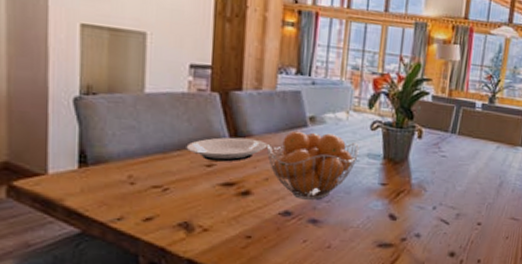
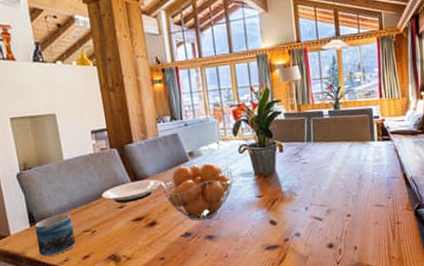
mug: none [83,160,139,210] -> present [34,214,76,257]

